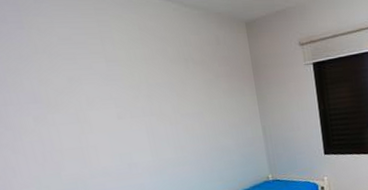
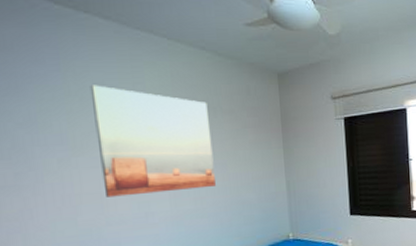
wall art: none [57,41,194,152] -> present [90,85,216,197]

